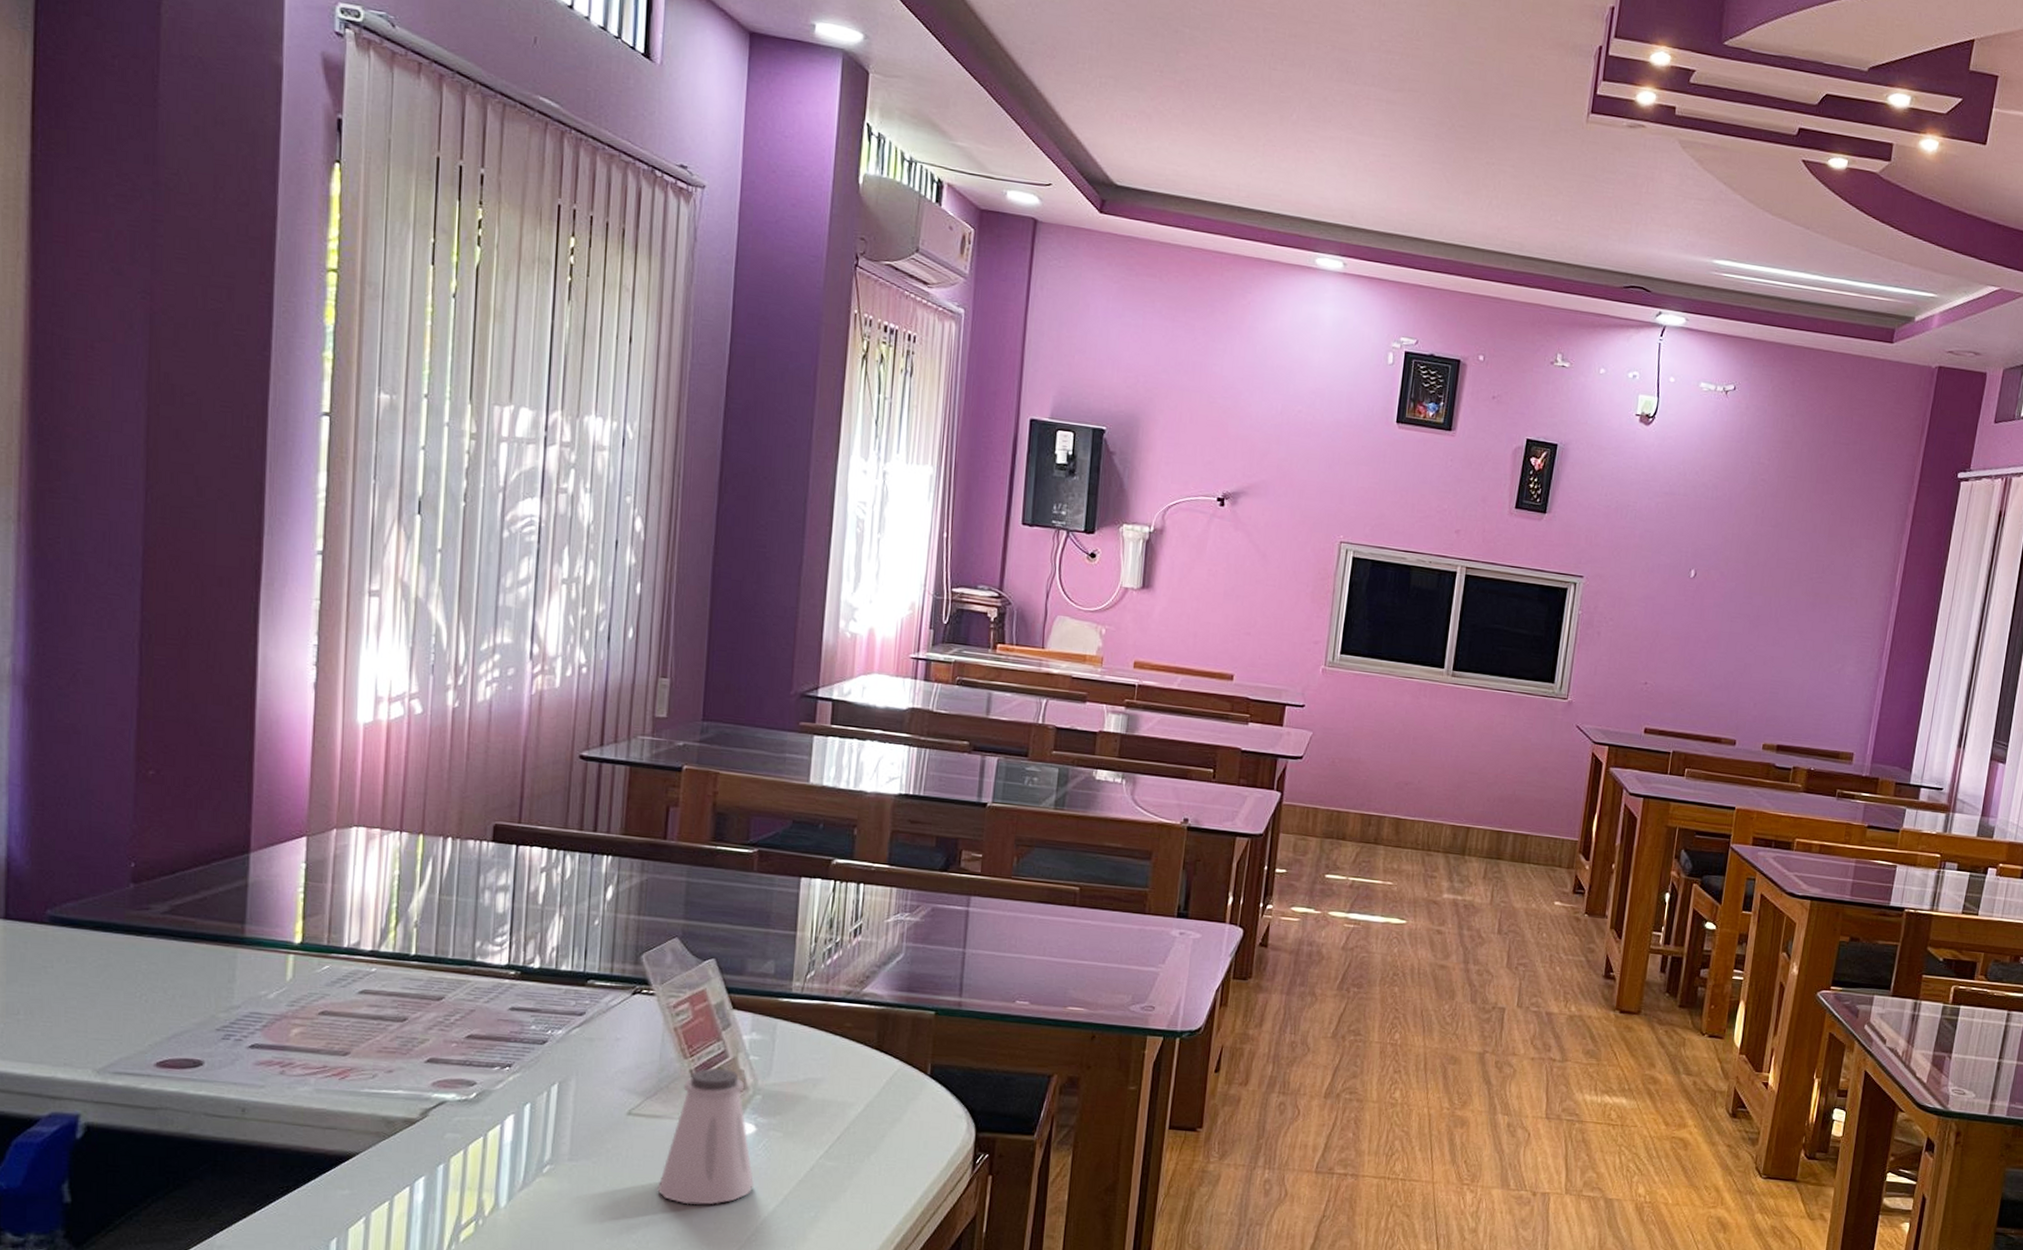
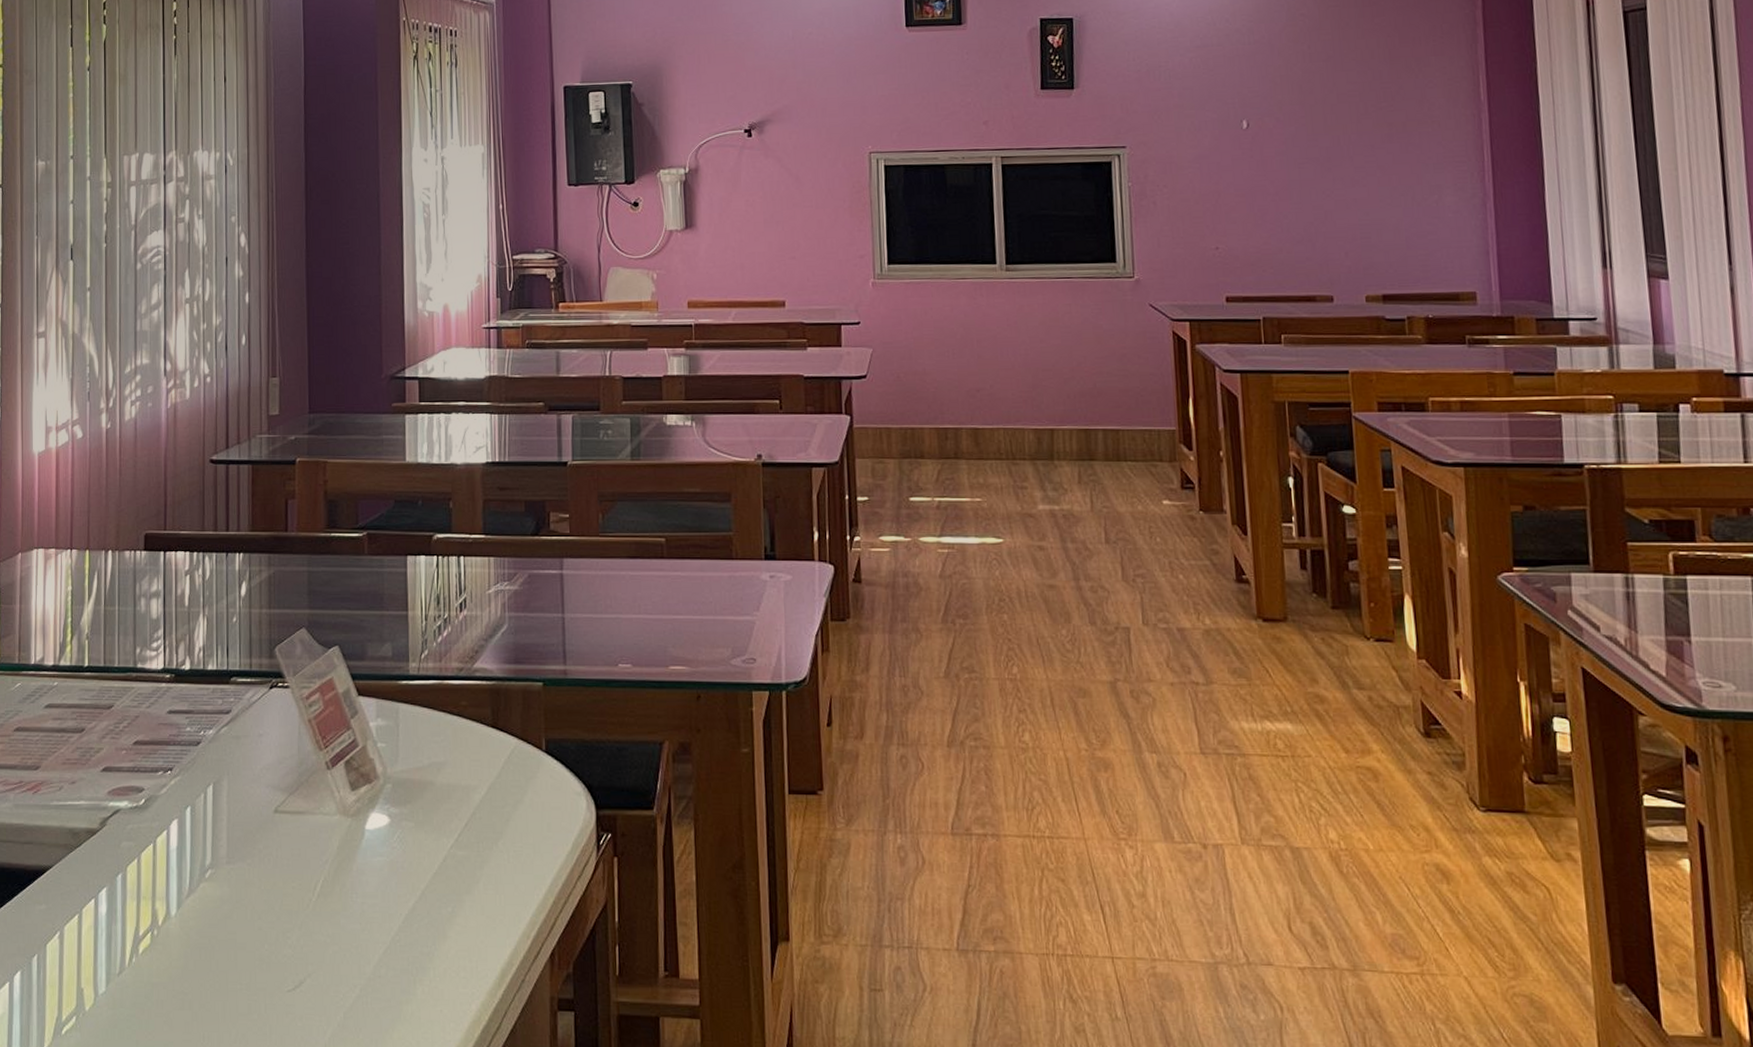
saltshaker: present [657,1068,754,1205] -> none [306,758,392,905]

